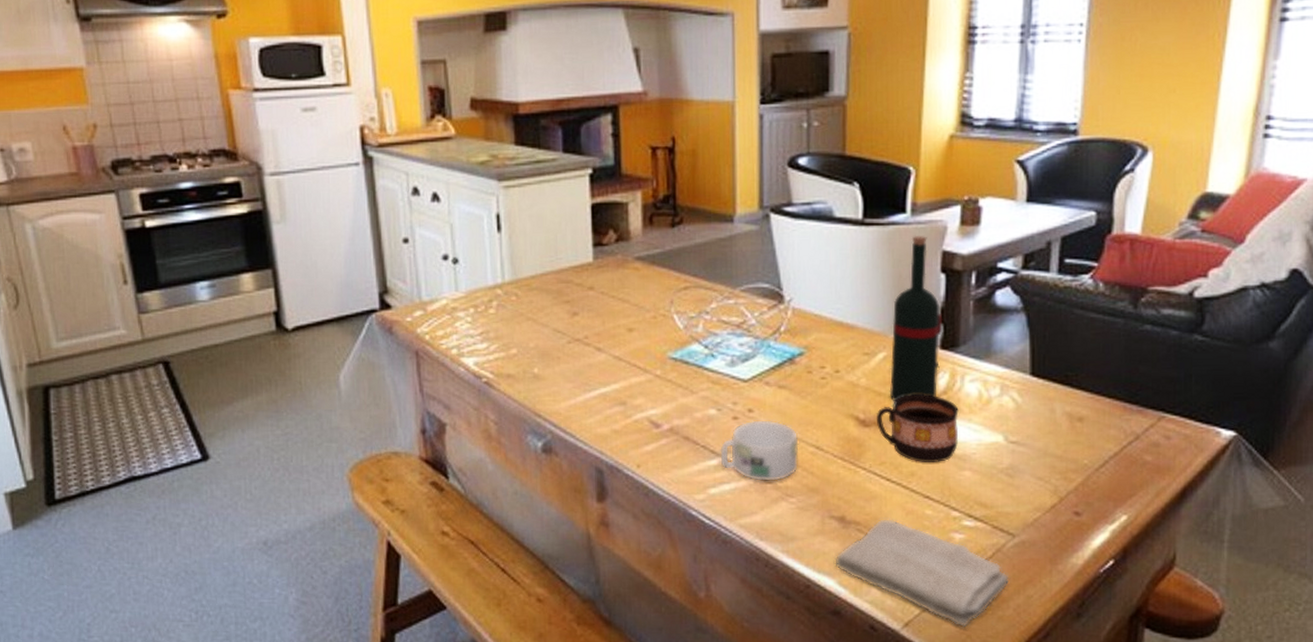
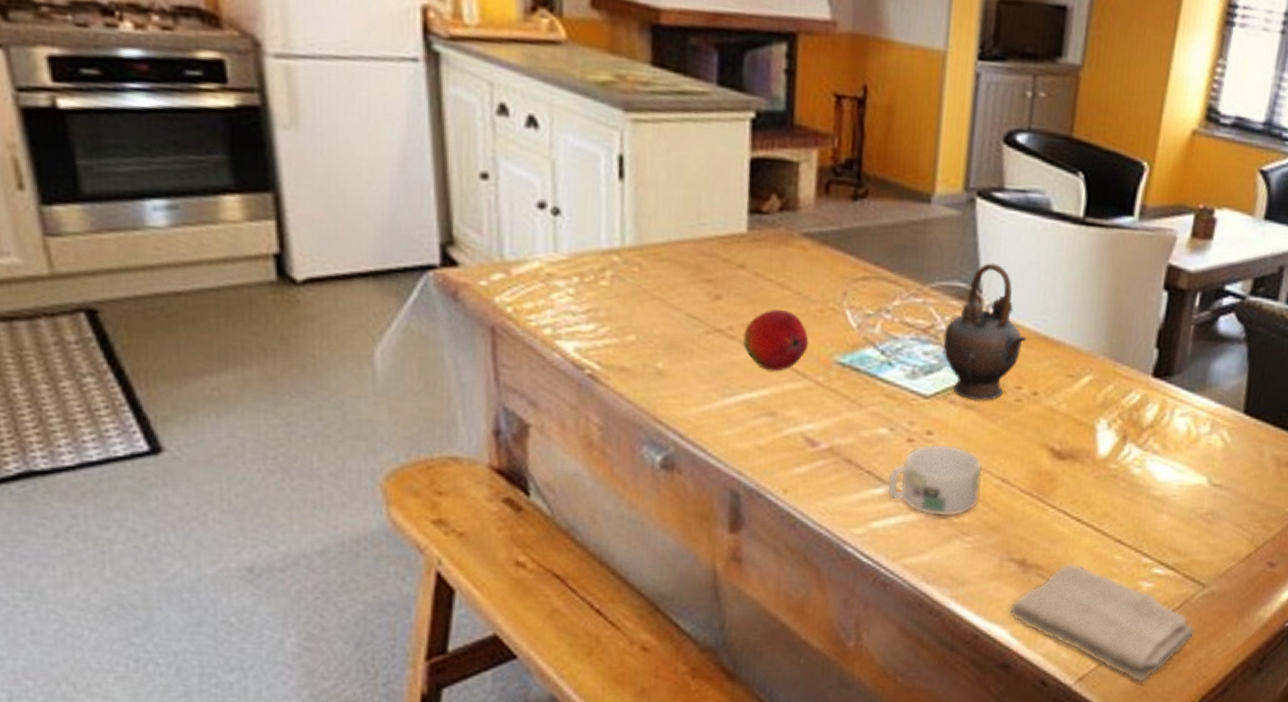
fruit: none [595,320,647,369] -> present [742,310,809,371]
teapot: none [754,265,825,381] -> present [943,263,1028,401]
cup: present [876,394,959,463] -> none [1072,426,1164,504]
wine bottle: present [889,235,943,402] -> none [1091,243,1160,433]

